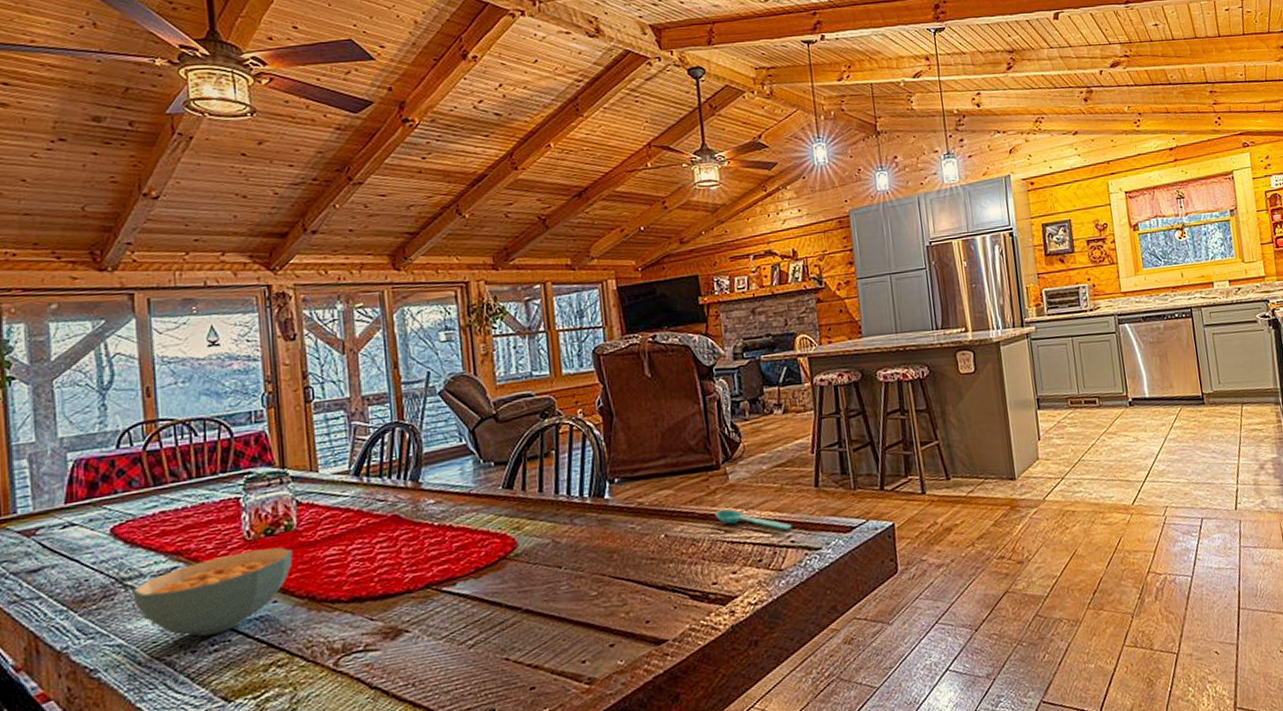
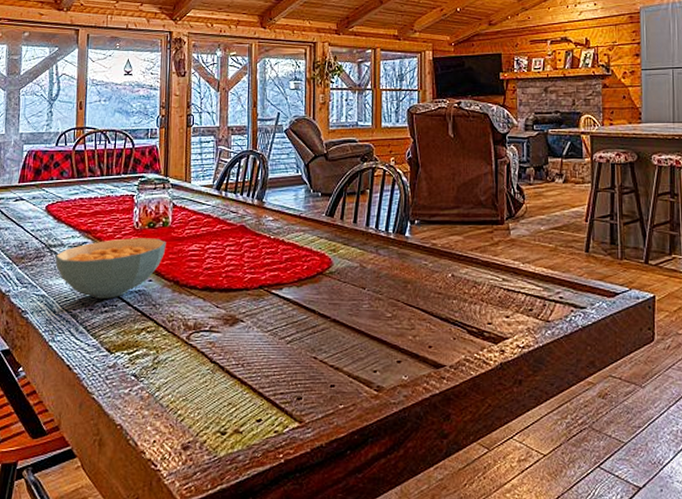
spoon: present [715,509,792,531] -> none [496,261,562,287]

